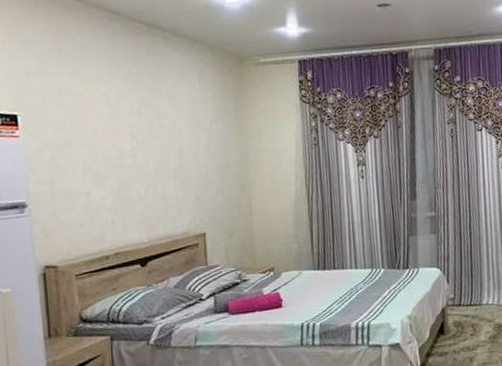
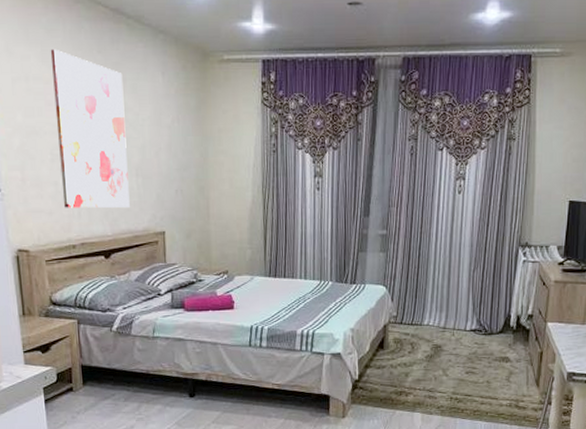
wall art: none [84,64,168,218] -> present [50,49,130,208]

